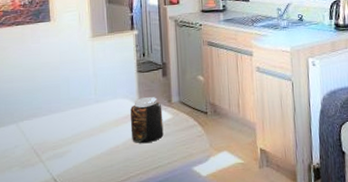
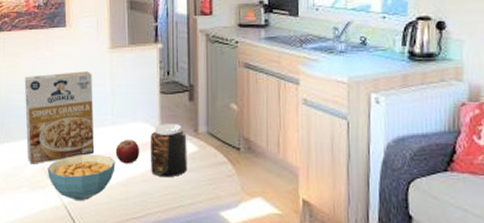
cereal box: none [12,58,81,146] -> present [24,71,95,164]
cereal bowl: none [36,129,100,173] -> present [47,153,115,200]
fruit: none [99,114,122,136] -> present [115,139,140,164]

